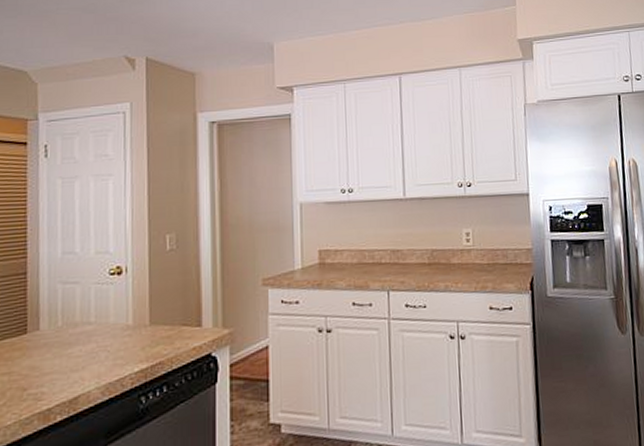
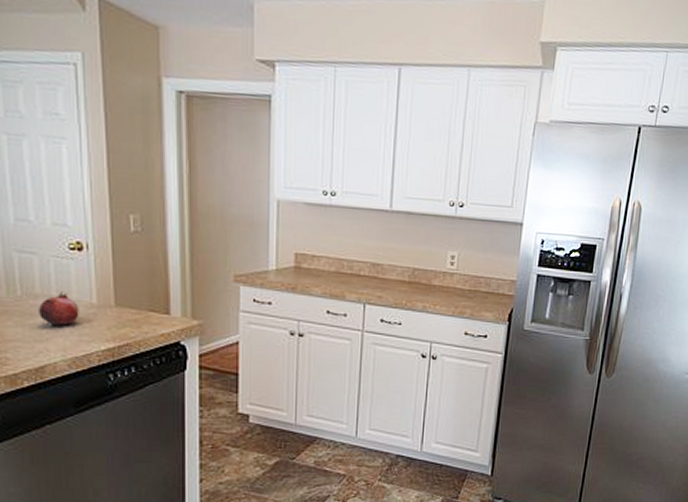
fruit: none [77,317,116,354] -> present [39,291,79,327]

